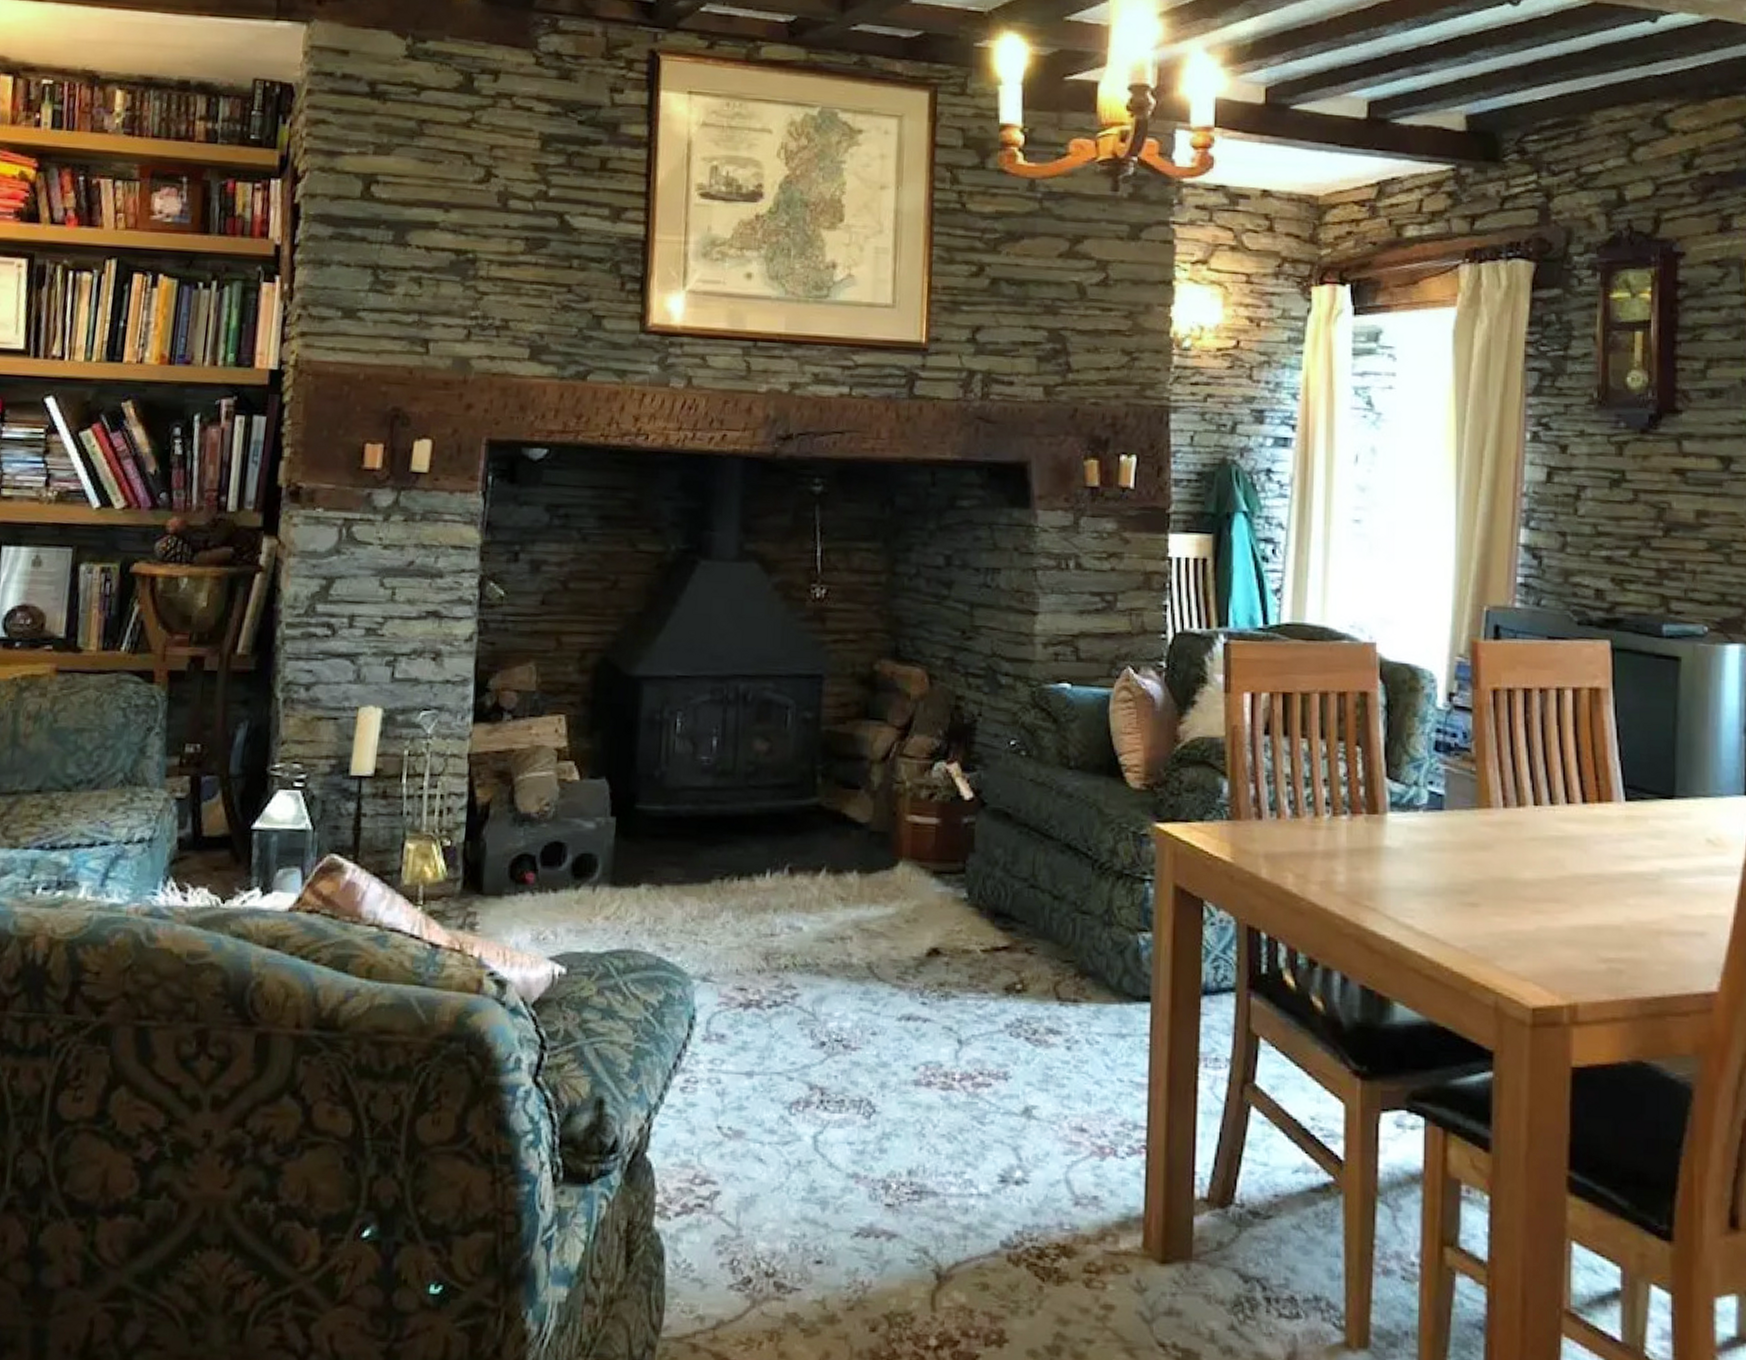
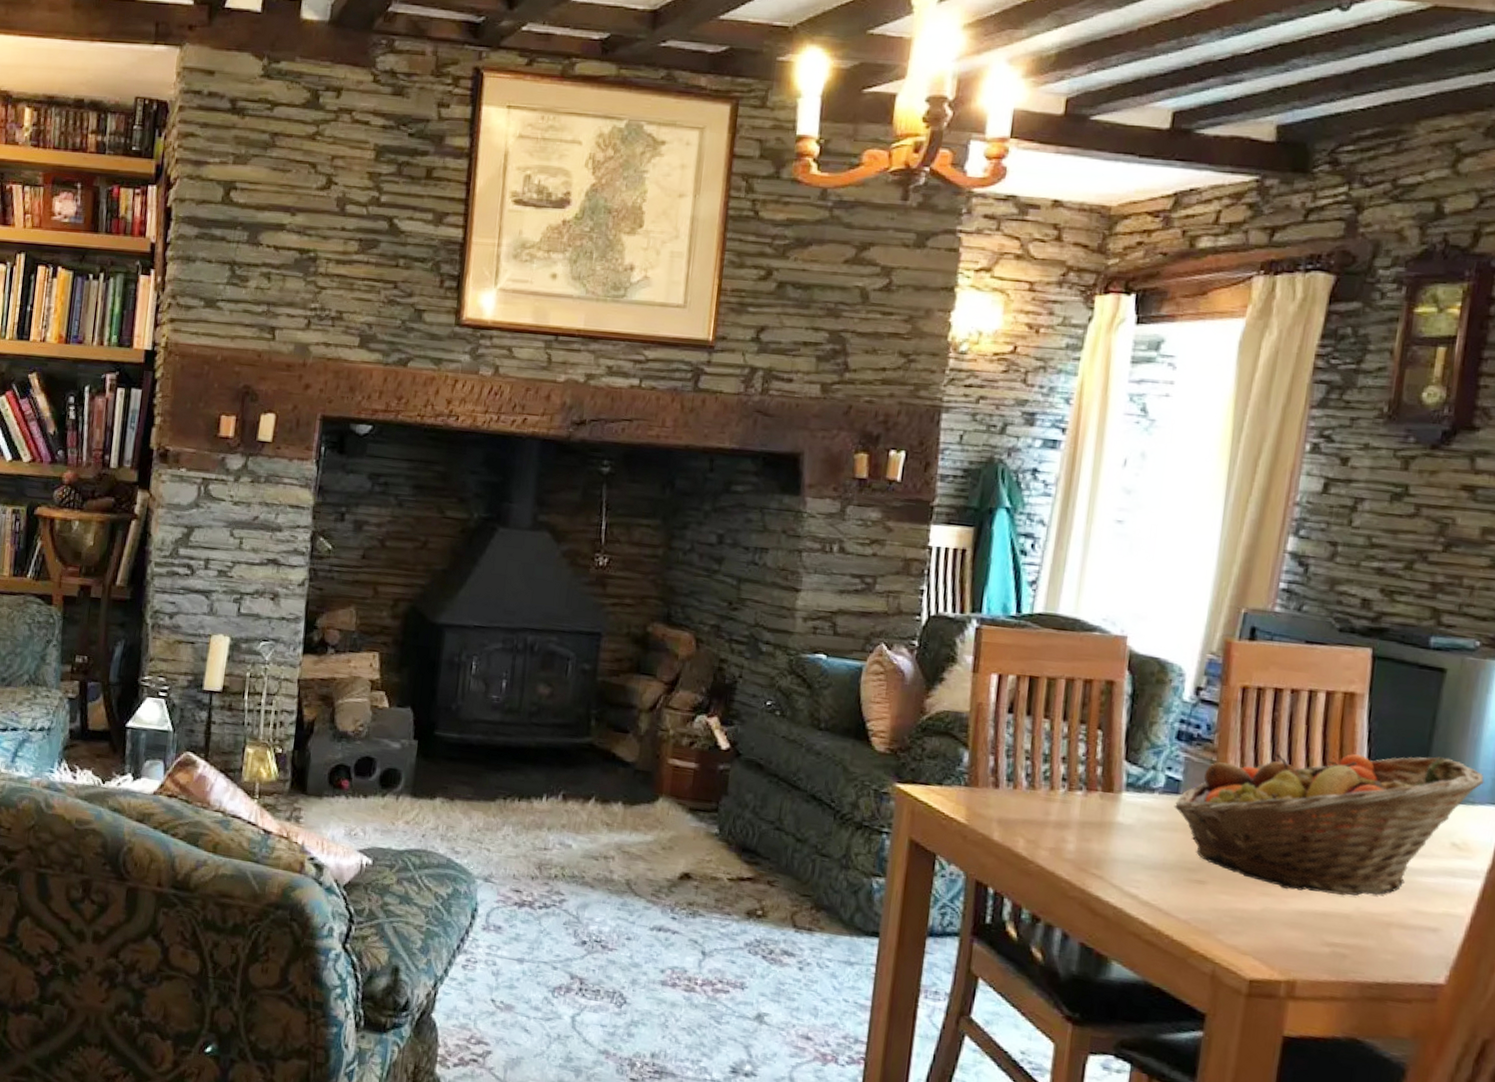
fruit basket: none [1439,749,1728,906] -> present [1173,753,1484,896]

